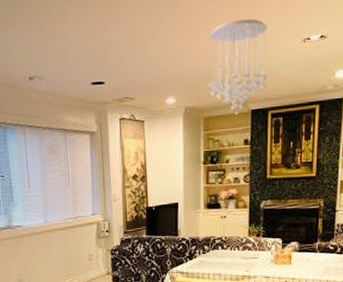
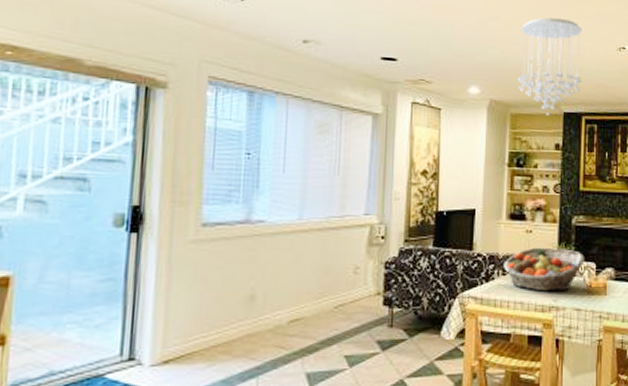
fruit basket: none [203,229,272,265] -> present [504,247,585,292]

